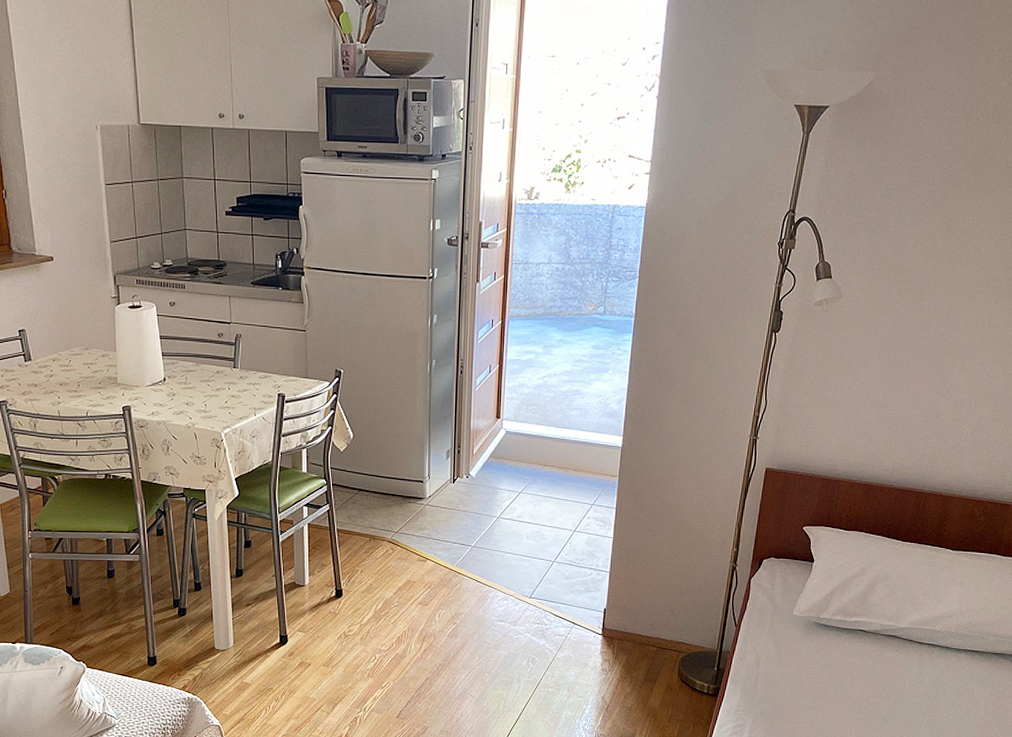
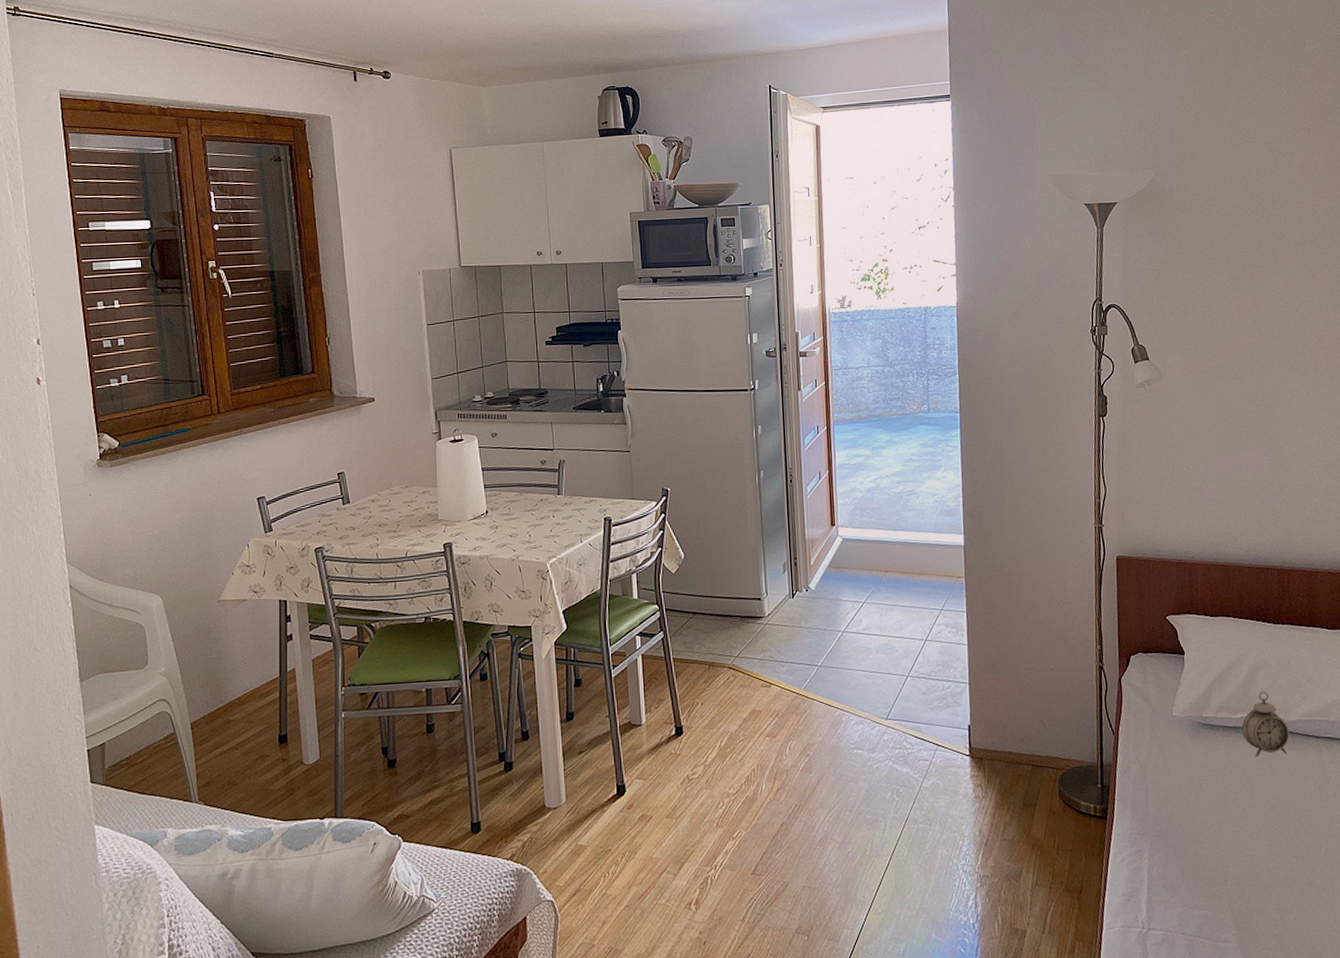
alarm clock: none [853,600,897,656] -> present [1241,691,1290,757]

